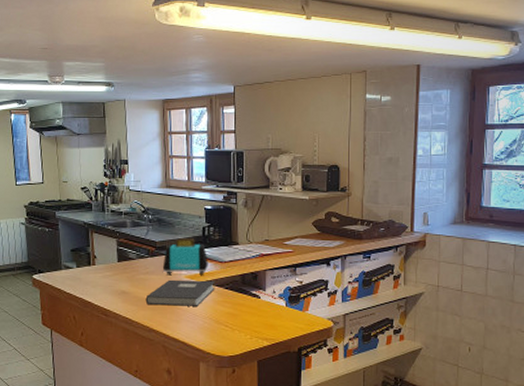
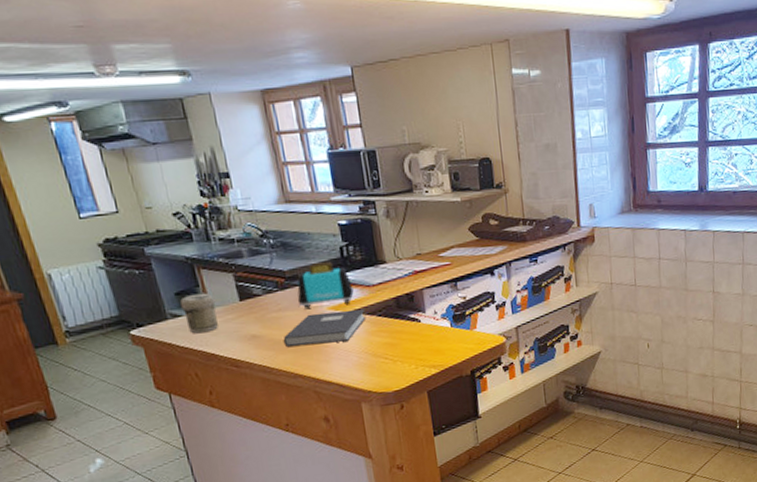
jar: none [74,252,99,284] -> present [180,293,219,334]

